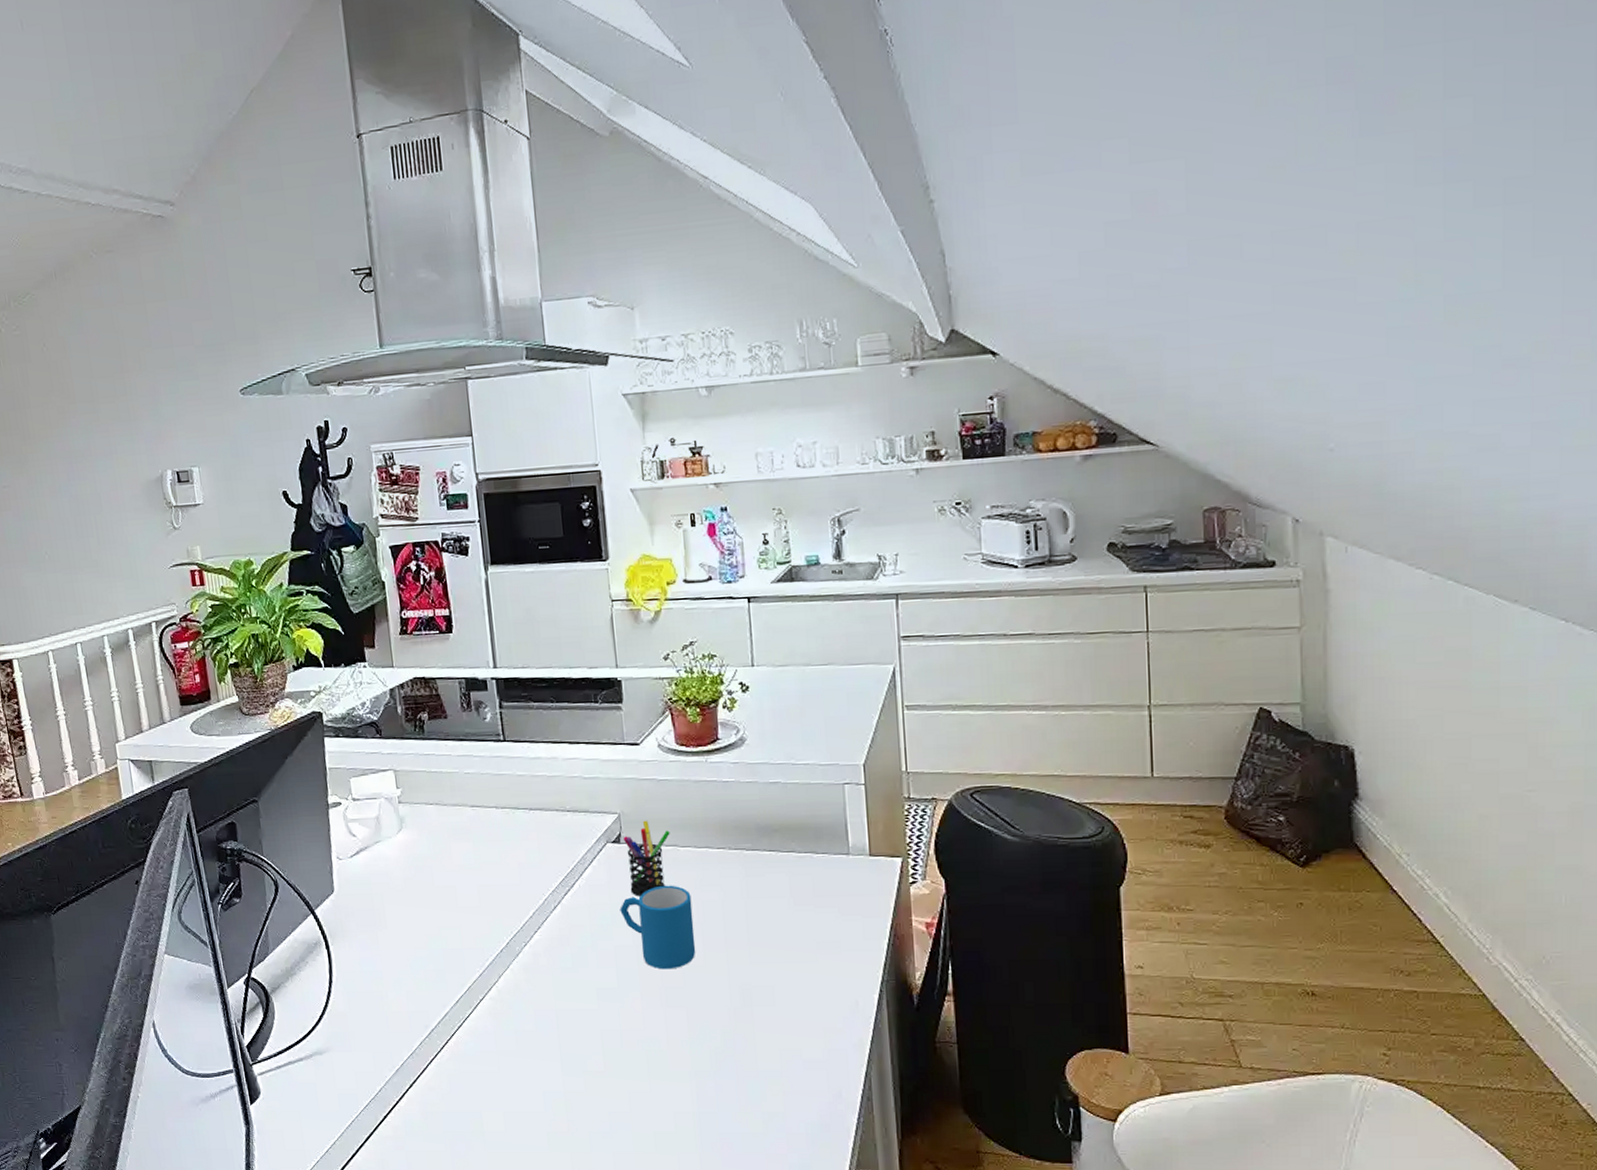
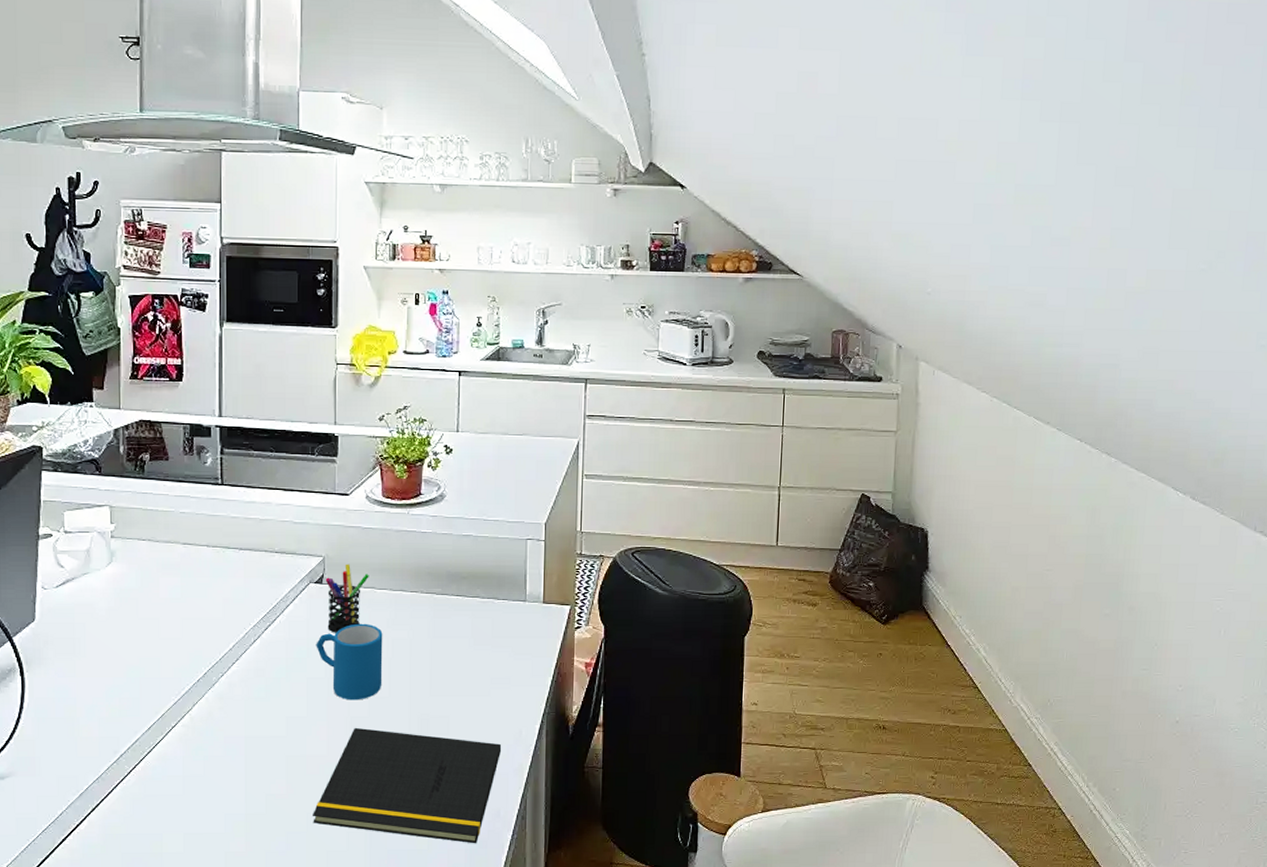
notepad: none [635,999,837,1128] -> present [313,727,502,844]

